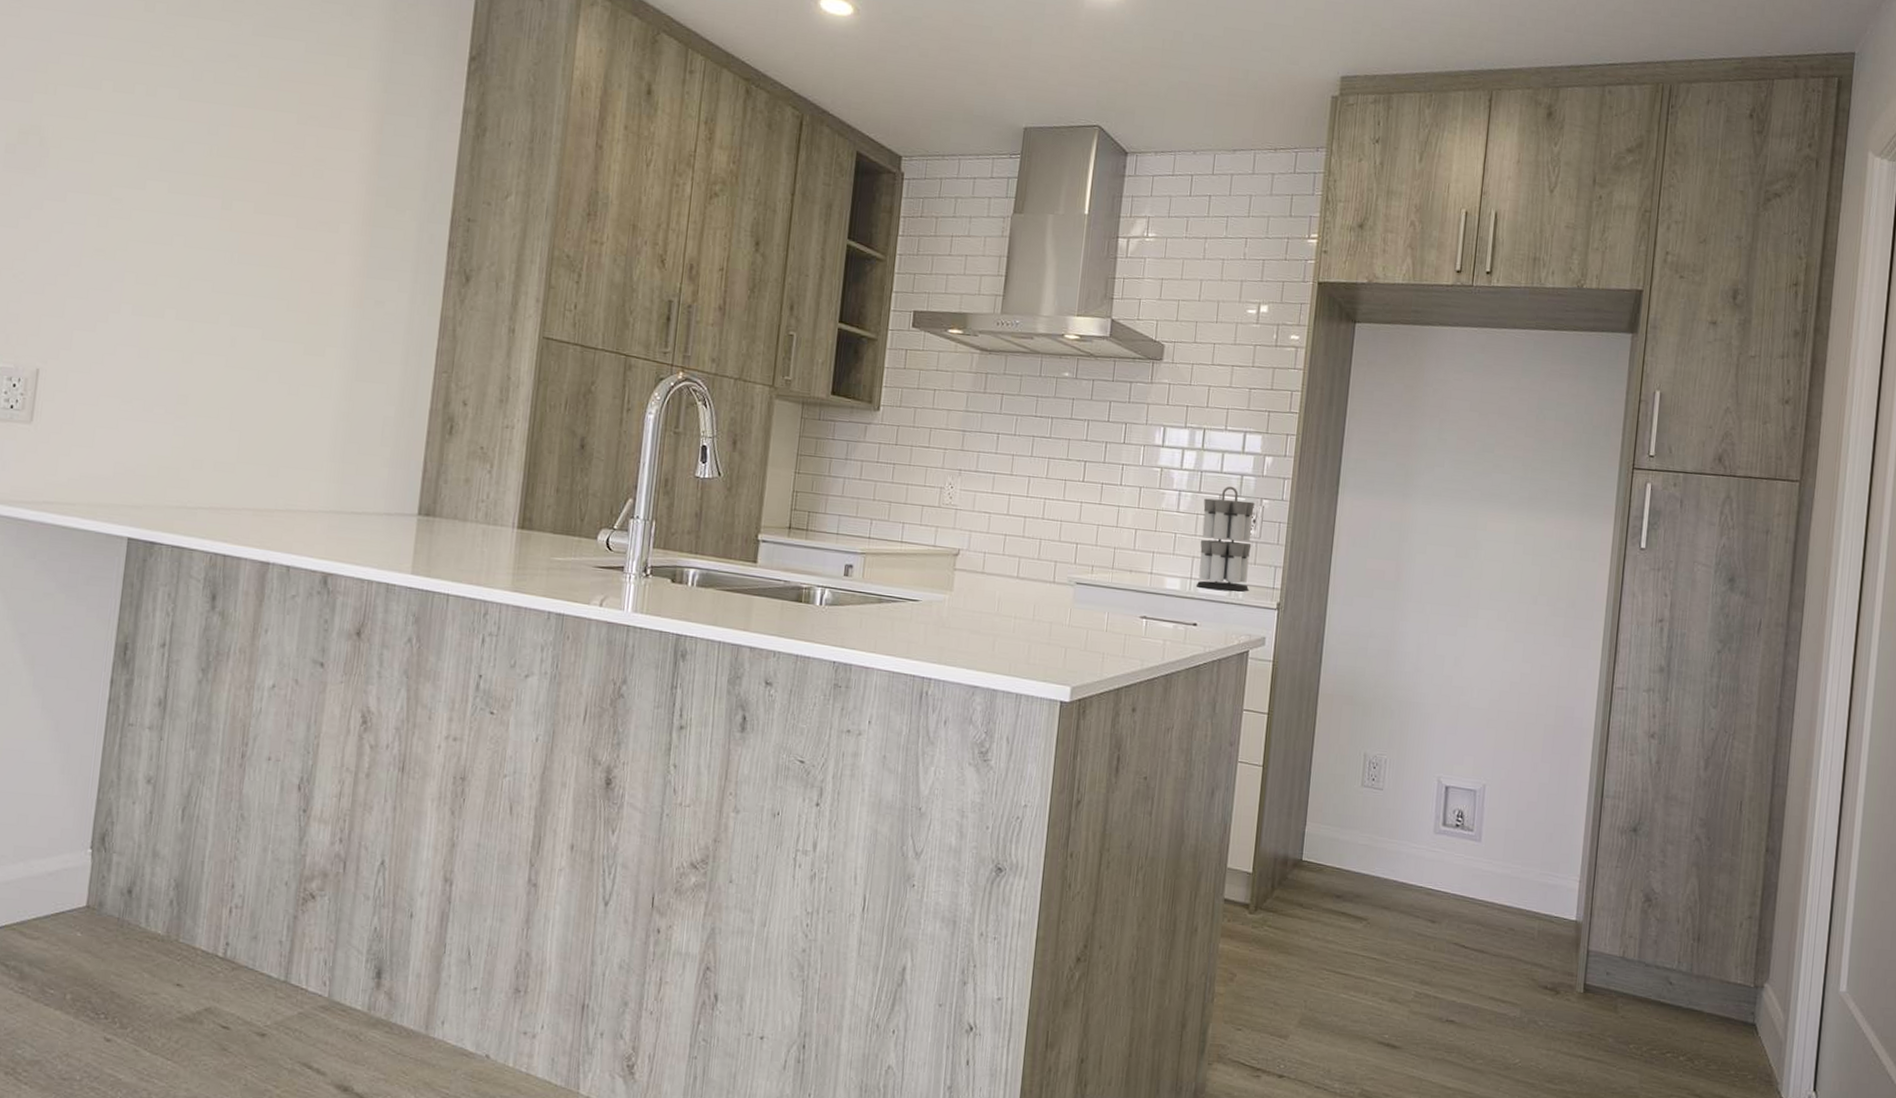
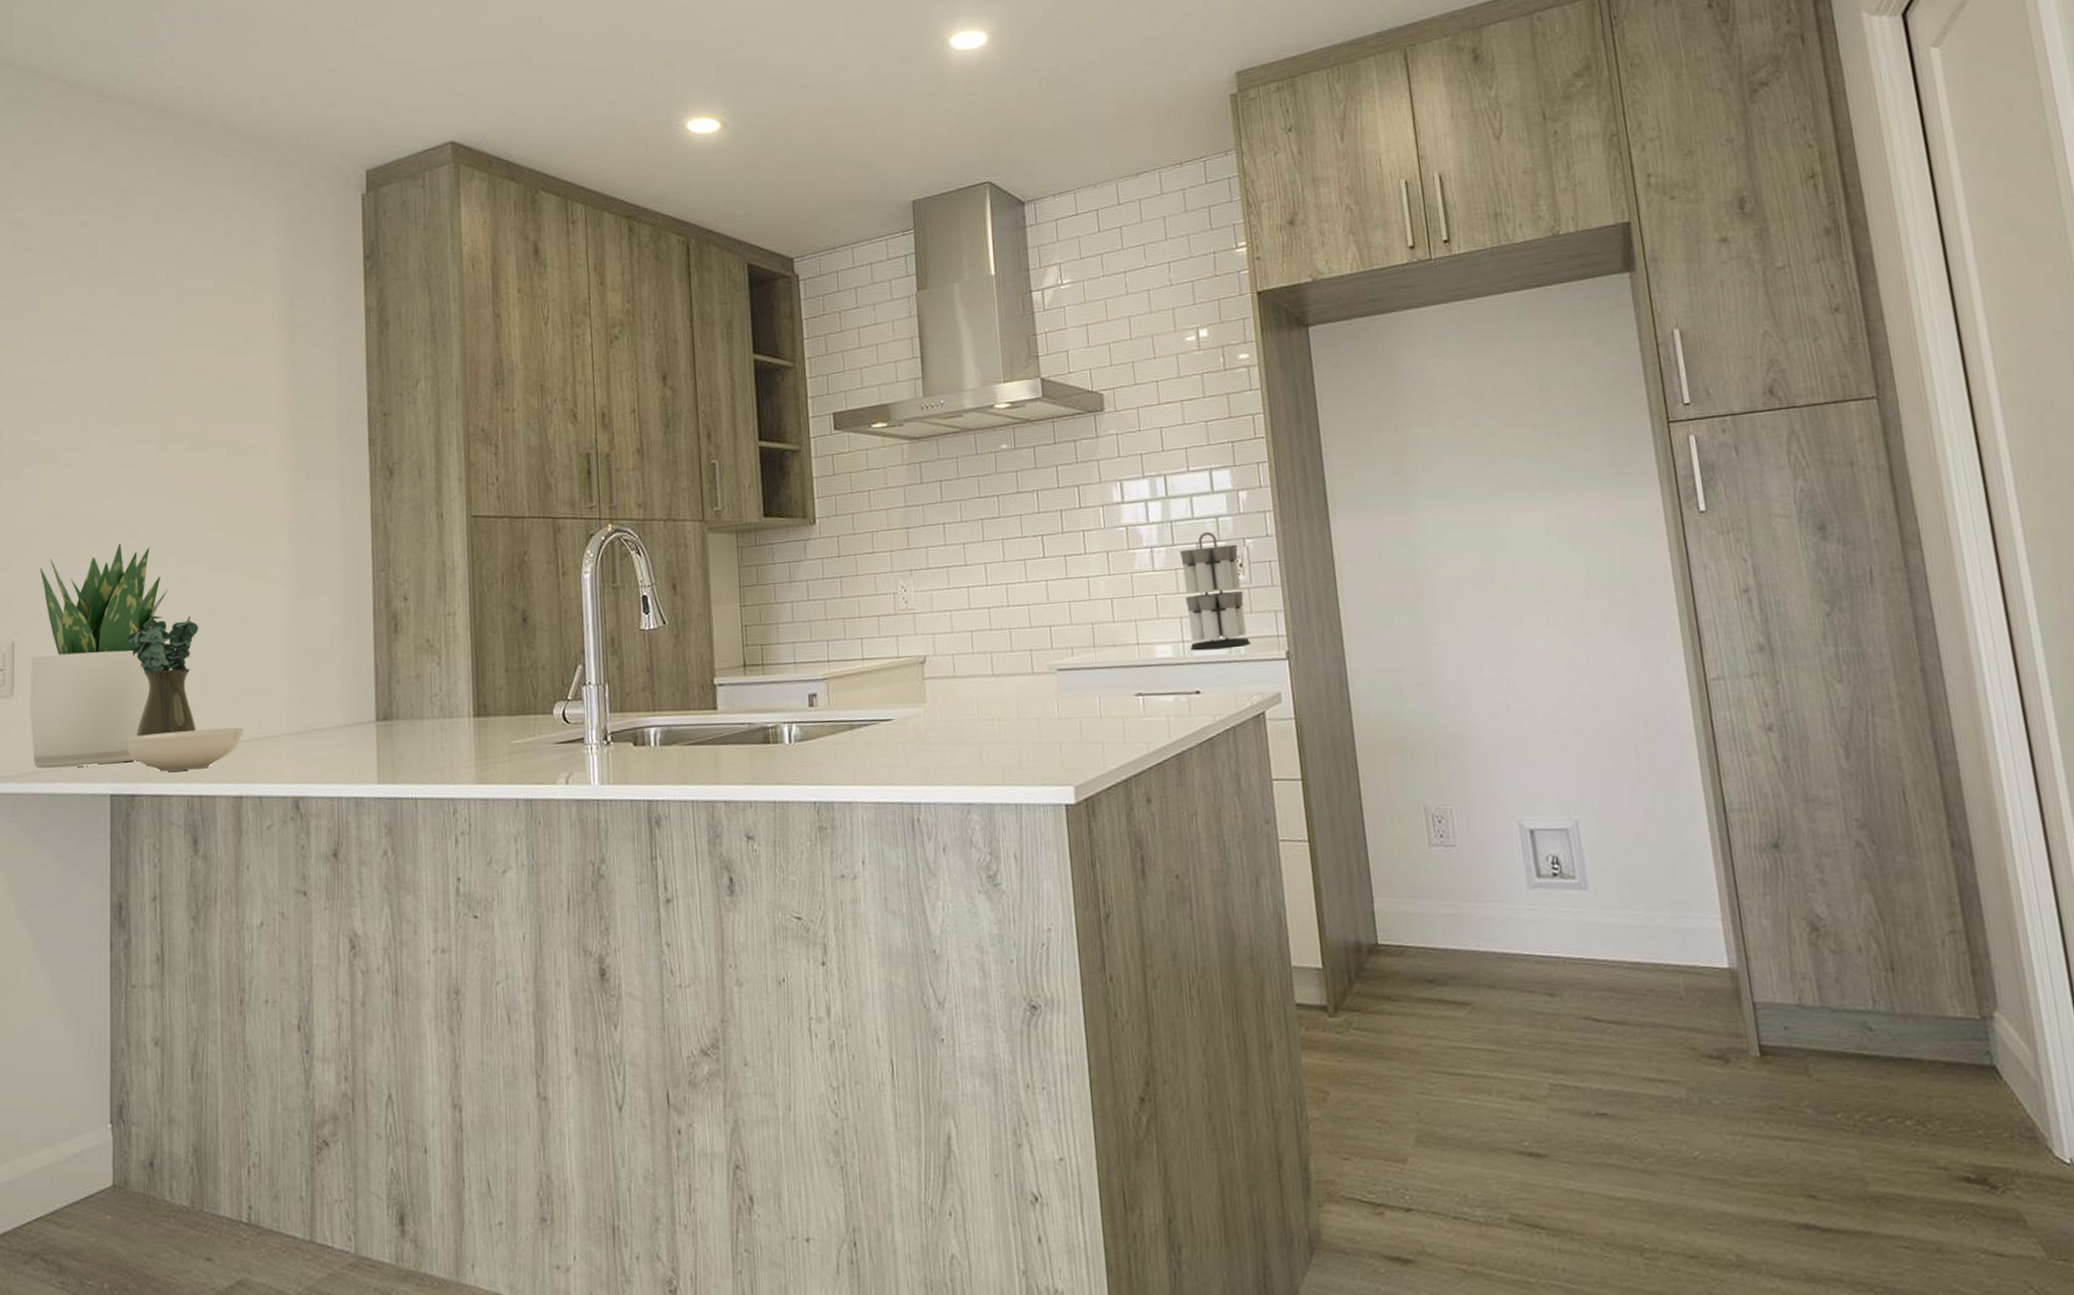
planter: none [47,292,215,509] -> present [30,543,168,769]
bowl: none [148,485,280,530] -> present [122,727,245,772]
vase: none [163,367,244,492] -> present [127,612,199,736]

